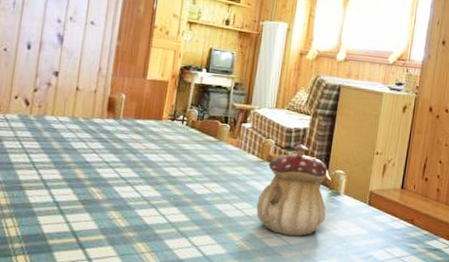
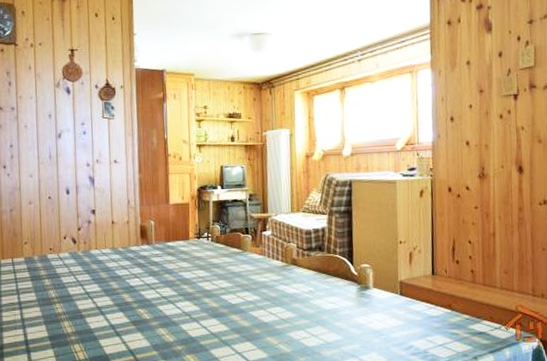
teapot: present [256,144,328,236] -> none [289,244,358,334]

